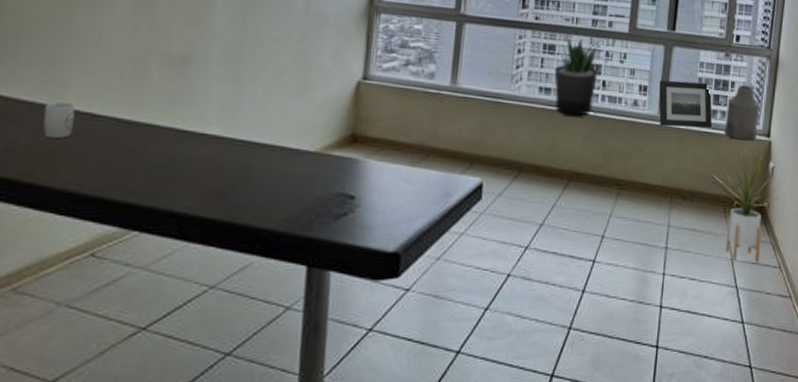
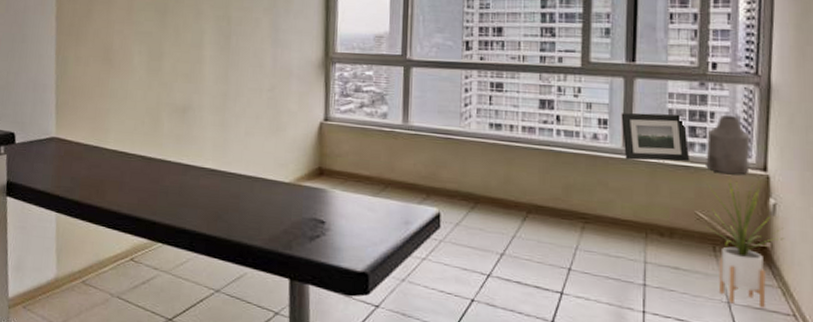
mug: present [42,101,76,139] -> none [93,143,114,172]
planter: present [554,33,599,116] -> none [503,71,551,151]

